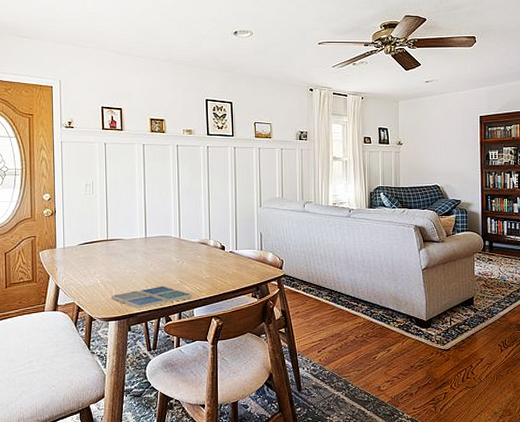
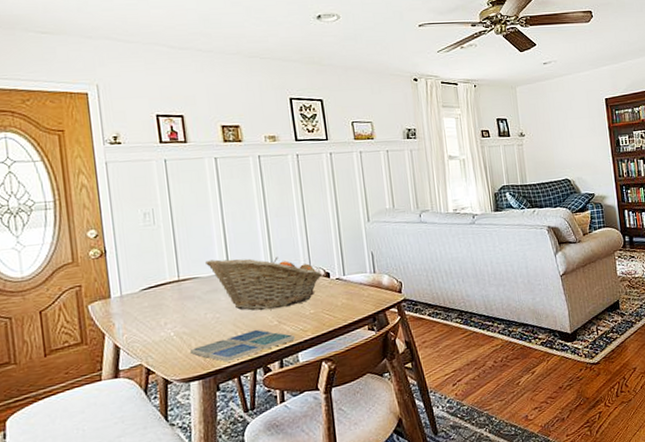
fruit basket: none [129,226,218,271] -> present [206,256,322,311]

